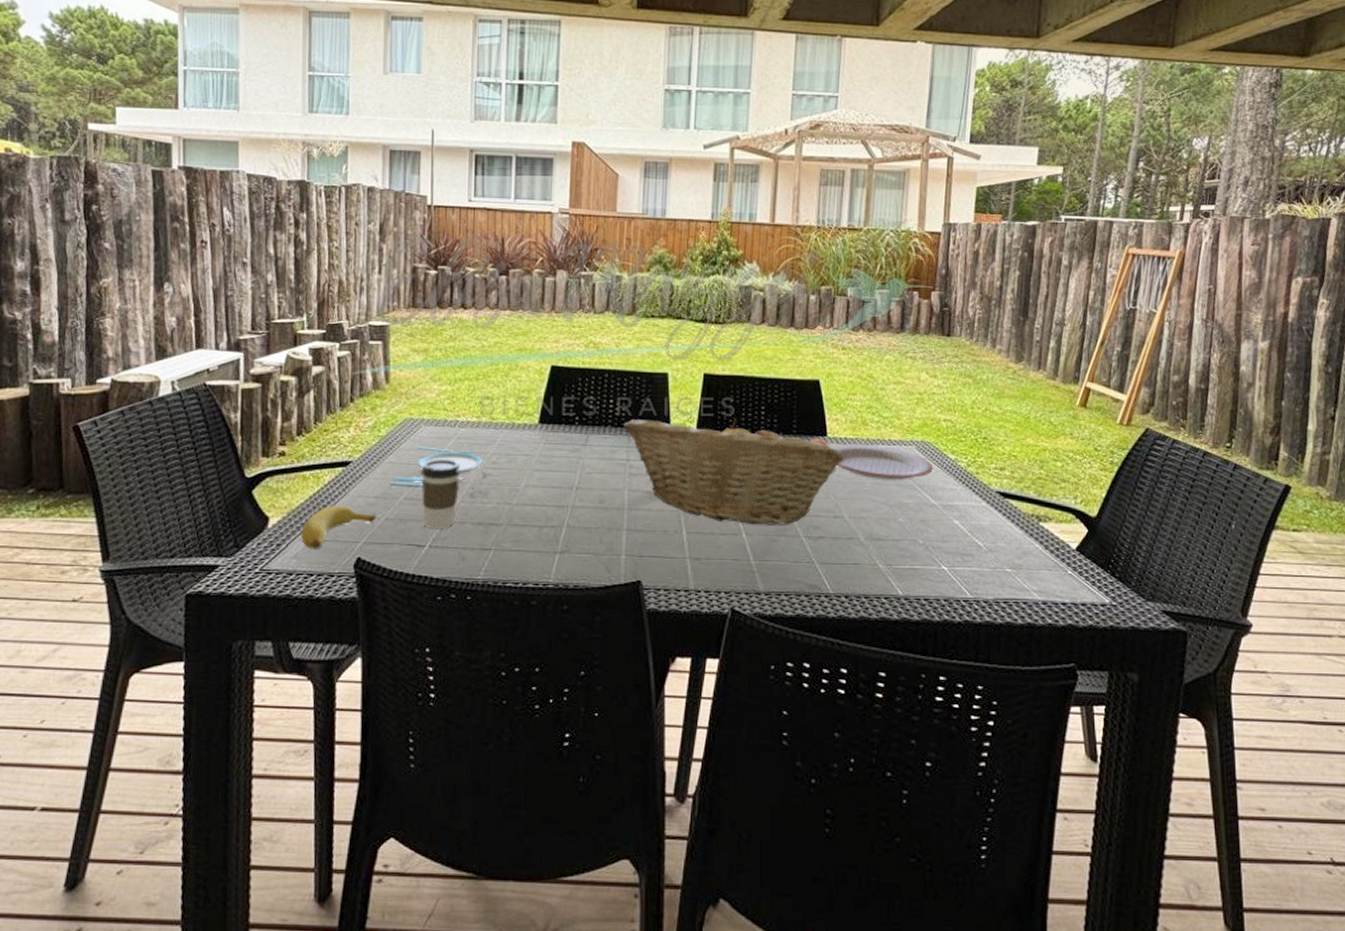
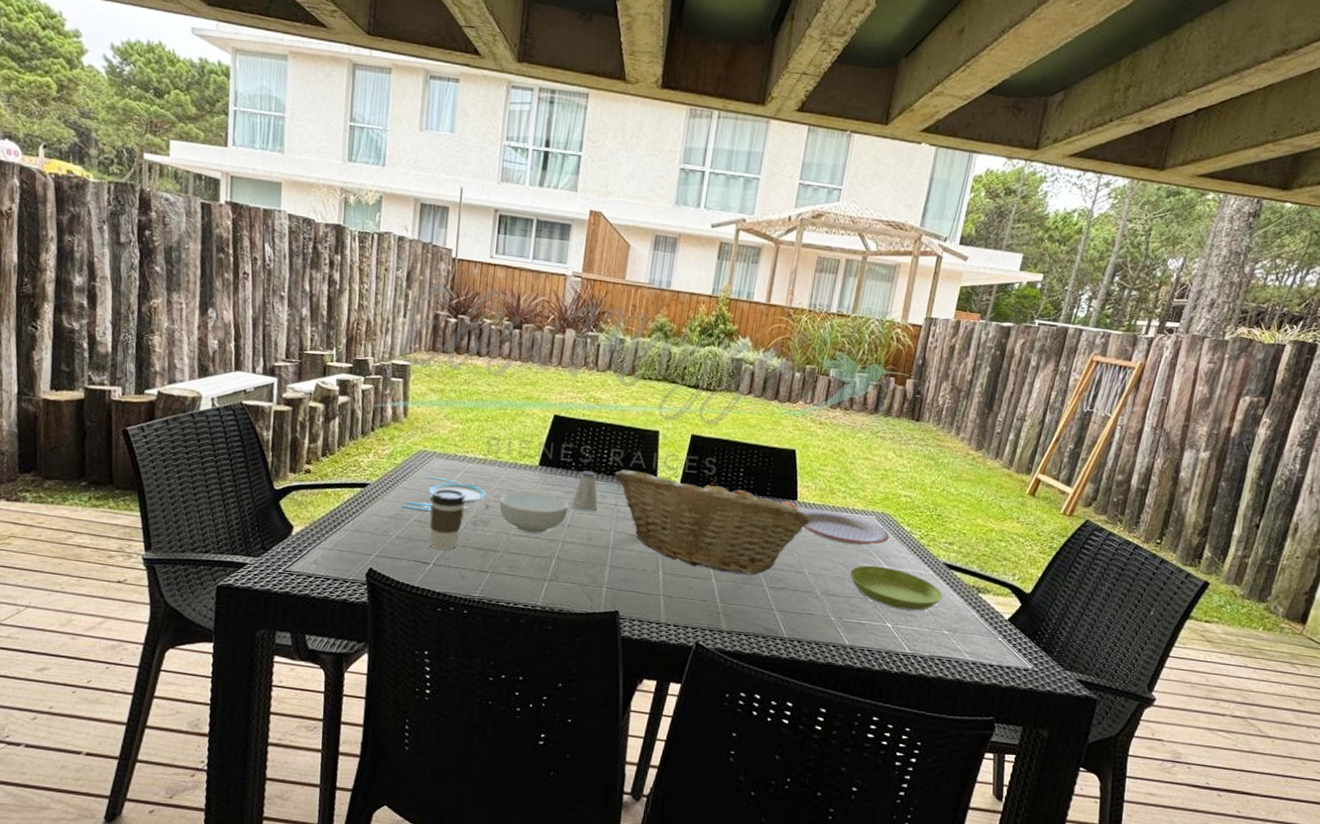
banana: present [300,505,376,549] -> none [320,520,388,558]
cereal bowl: none [499,453,575,500] -> present [499,491,568,534]
saltshaker: none [578,425,608,470] -> present [571,471,598,511]
saucer: none [894,502,1000,549] -> present [850,565,943,611]

